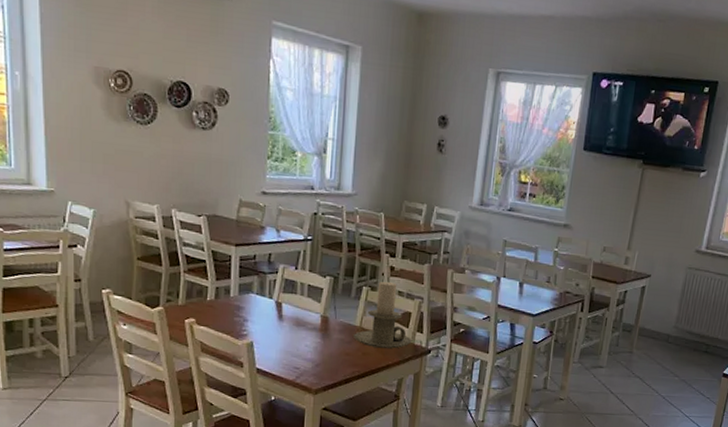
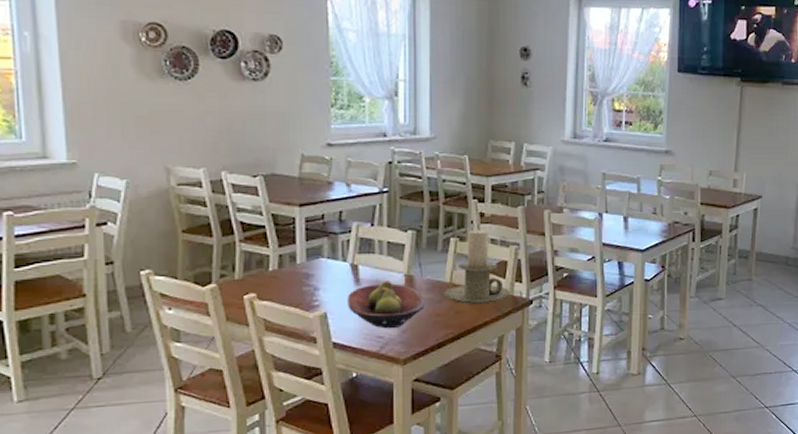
fruit bowl: none [271,319,337,362] -> present [347,280,424,329]

